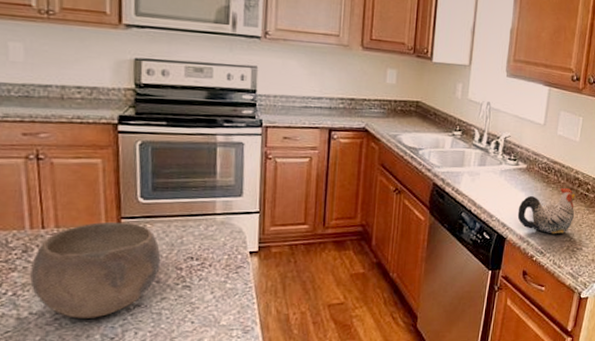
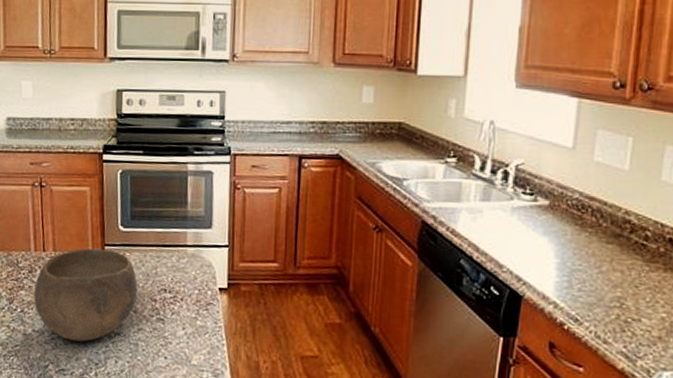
chicken figurine: present [517,187,575,234] -> none [538,233,627,296]

